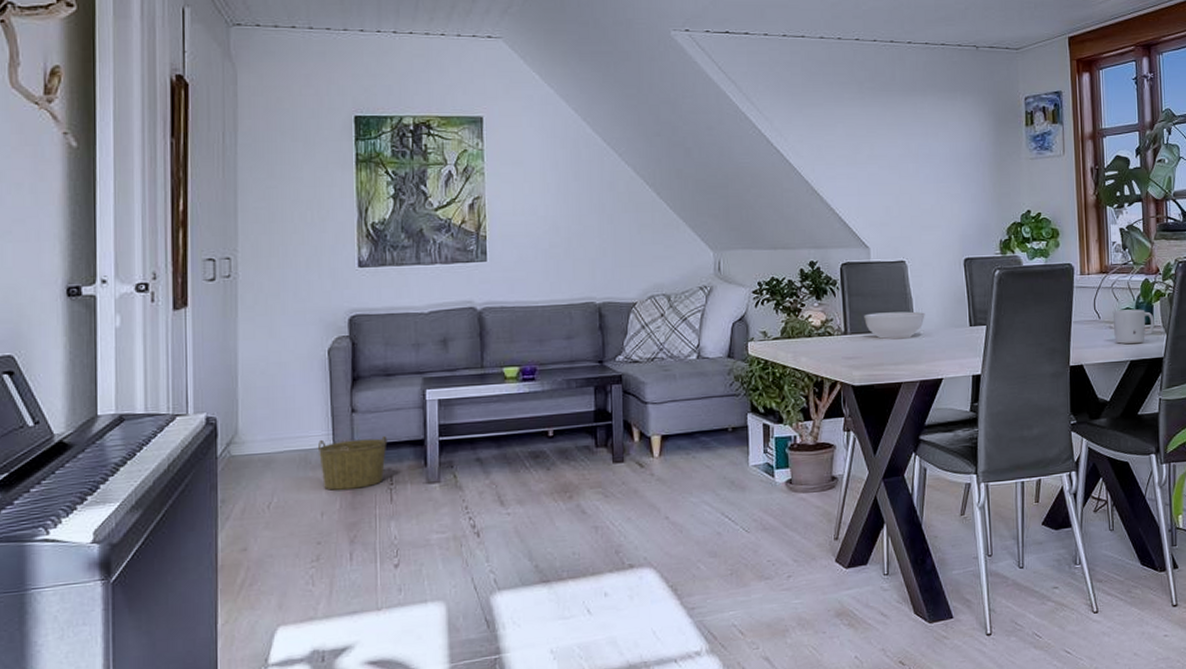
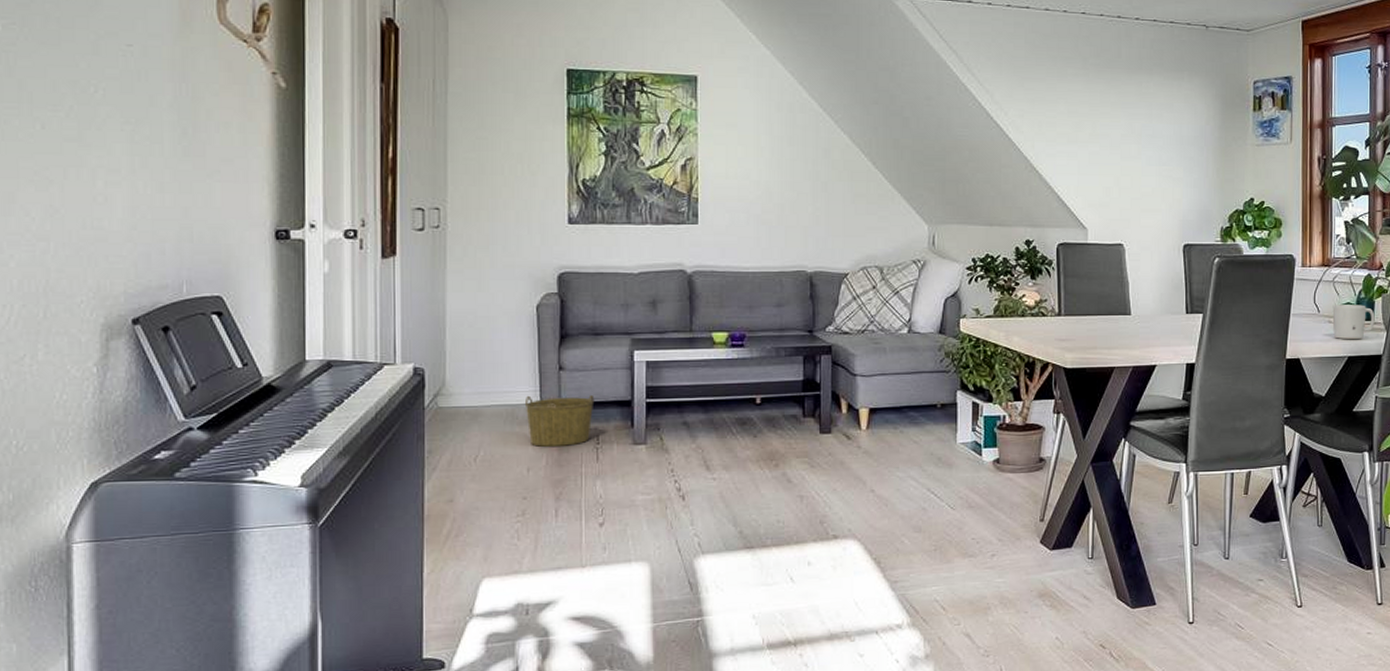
bowl: present [864,311,925,340] -> none [1079,296,1141,323]

